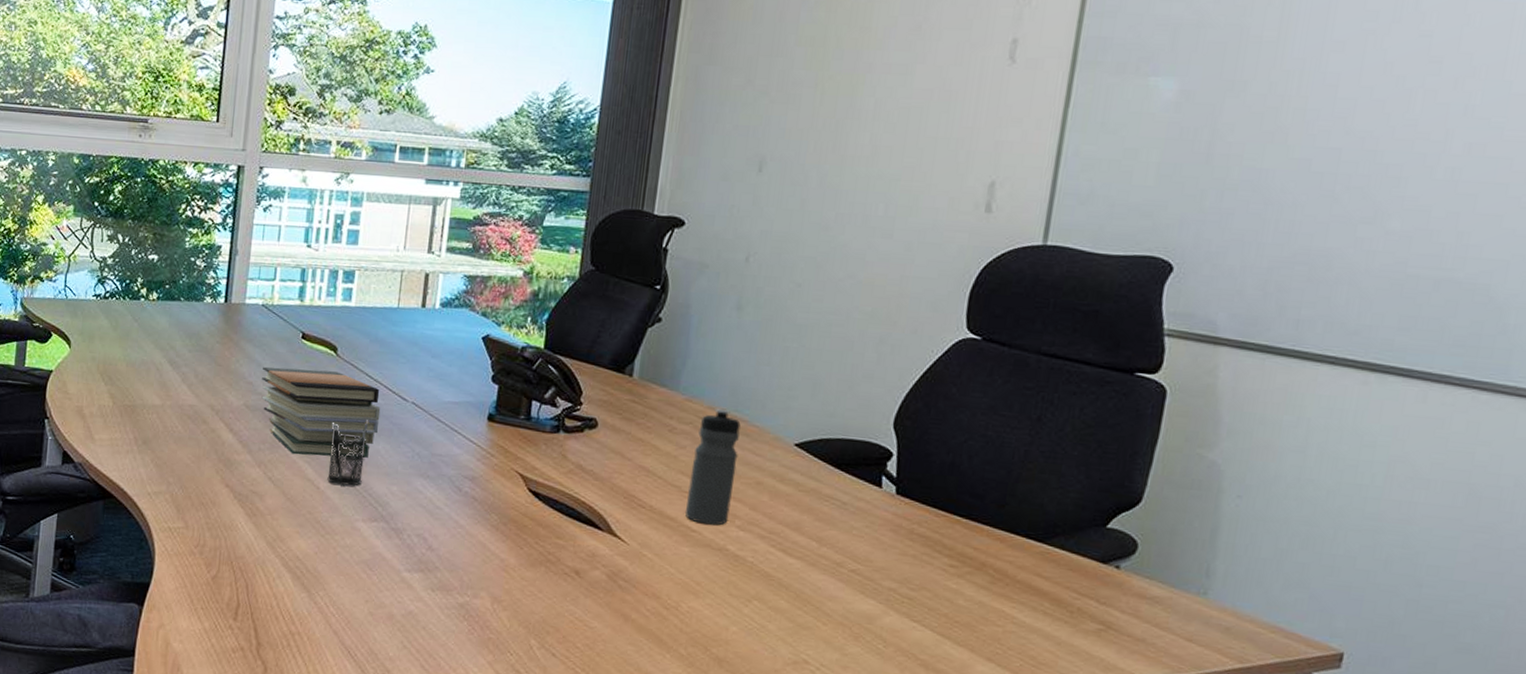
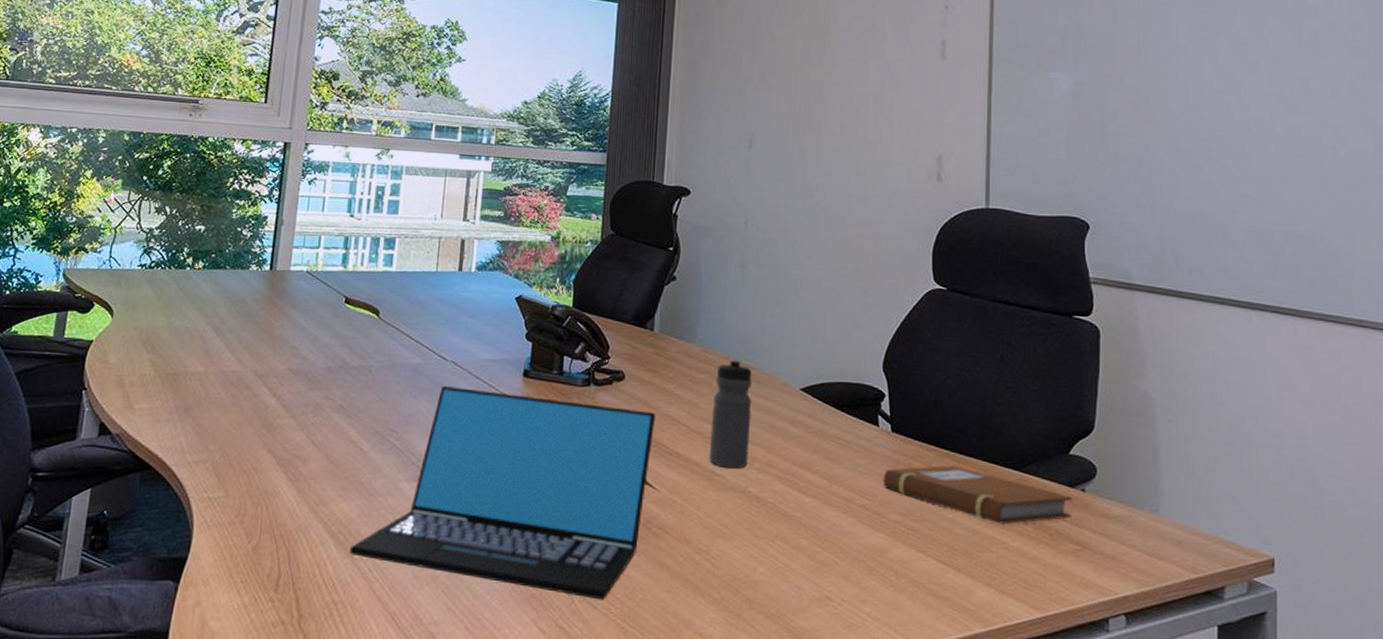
book stack: present [261,367,381,458] -> none [305,331,422,417]
laptop: none [306,427,630,649] -> present [350,386,656,600]
pencil holder: present [327,420,369,486] -> none [370,380,411,446]
notebook: none [879,533,1104,599] -> present [883,465,1073,525]

